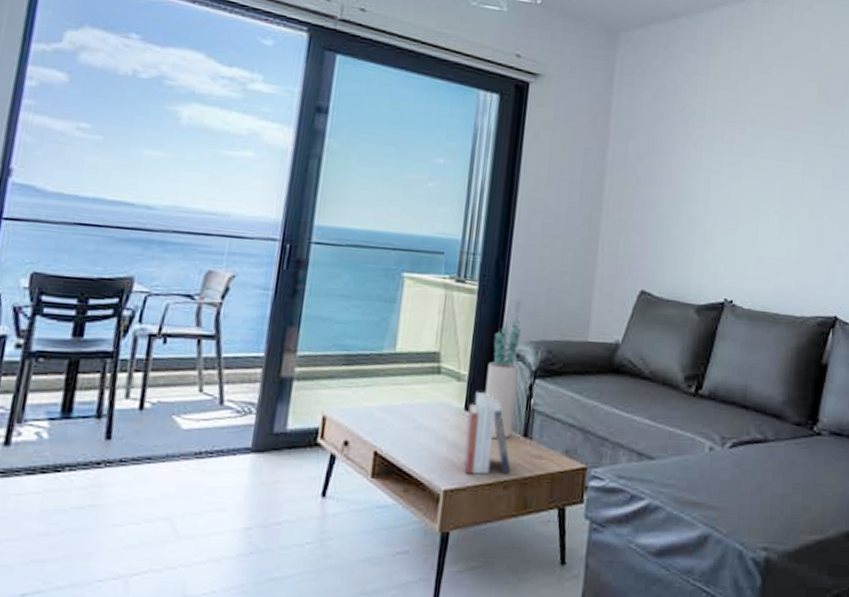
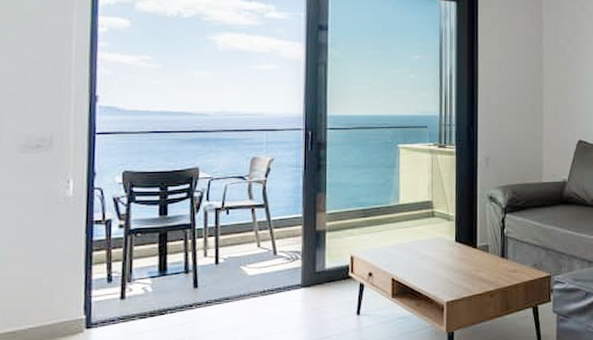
books: present [463,391,511,475] -> none [457,227,494,289]
vase: present [484,315,522,440] -> none [469,168,492,261]

